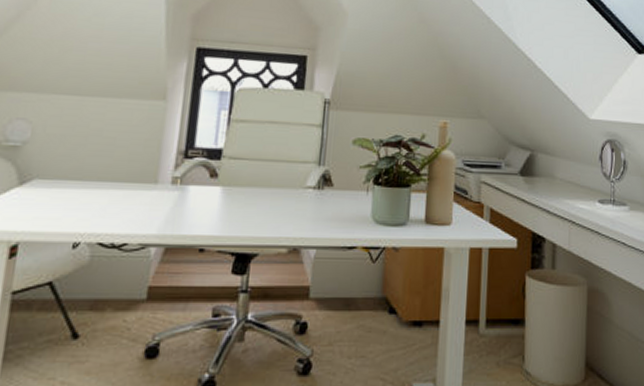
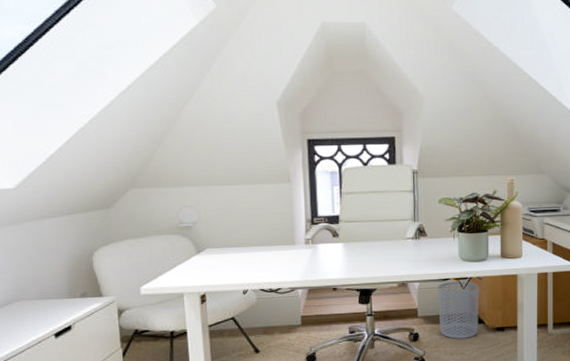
waste bin: none [337,250,395,334] -> present [438,280,480,339]

